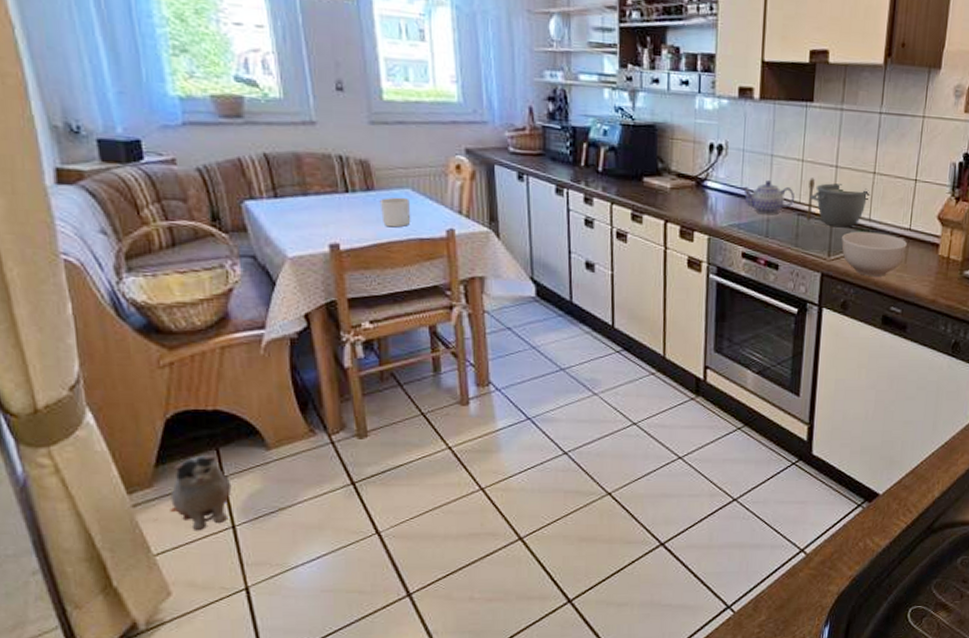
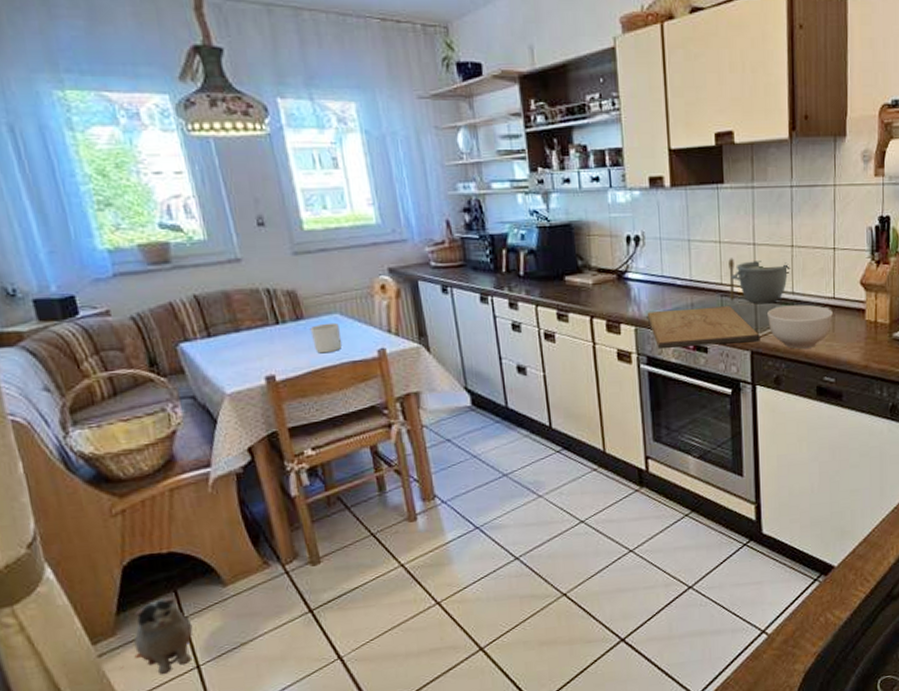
cutting board: none [721,223,832,265] -> present [647,306,760,350]
teapot: present [741,180,795,215] -> none [662,265,717,300]

